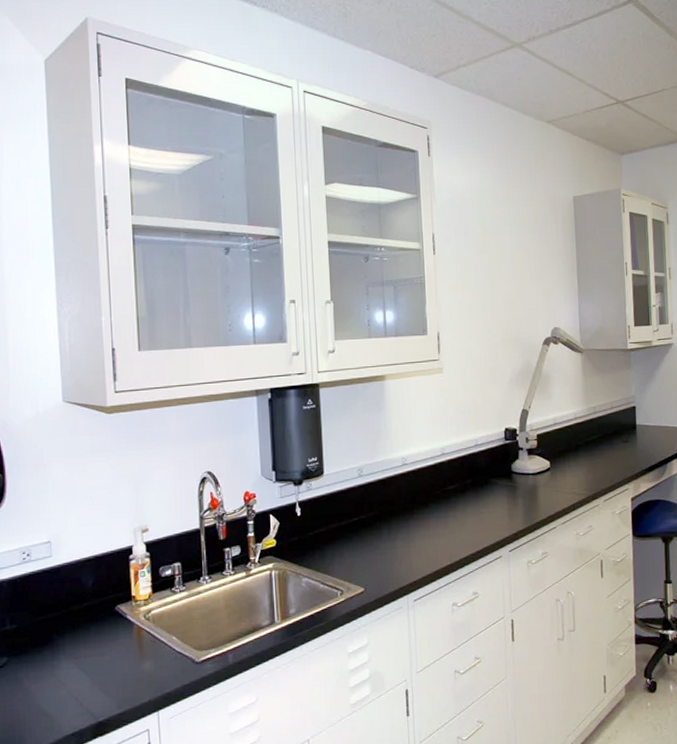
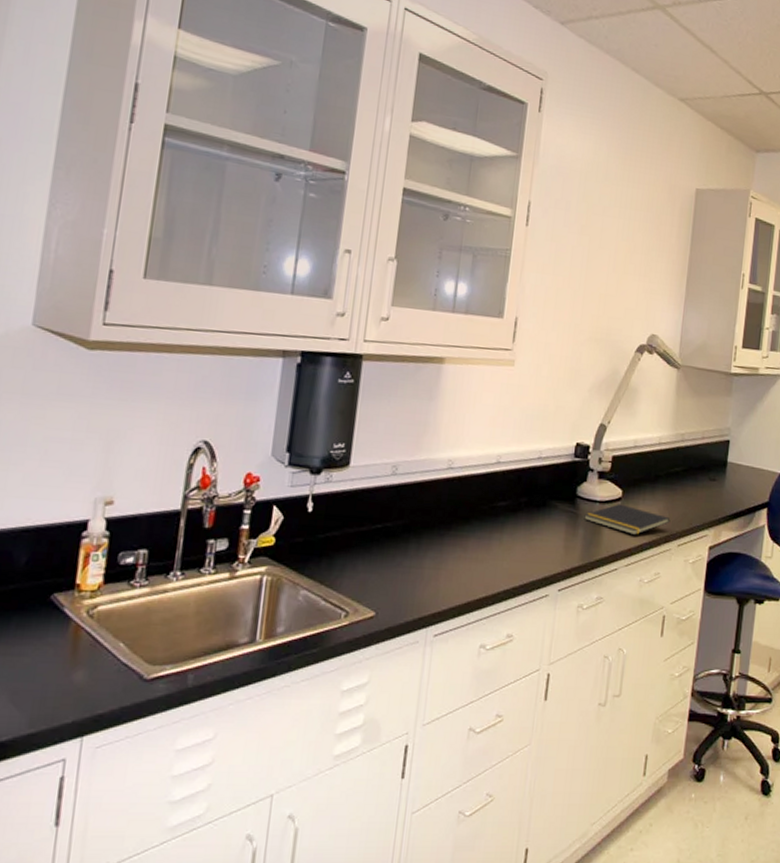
notepad: none [521,473,595,497] -> present [584,504,671,535]

